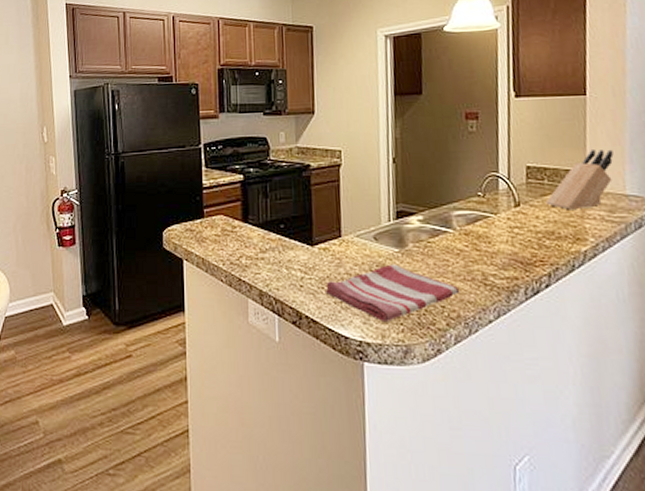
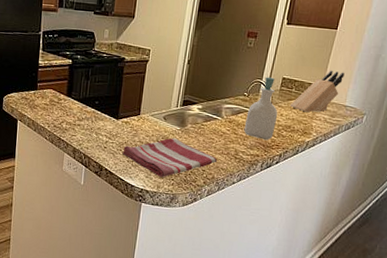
soap bottle: none [487,167,533,254] -> present [244,77,278,140]

